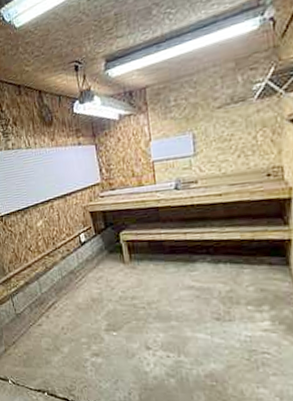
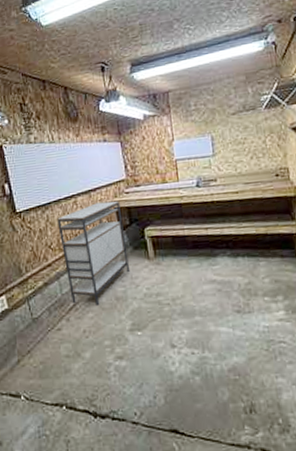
shelving unit: none [35,204,106,305] -> present [57,200,131,305]

